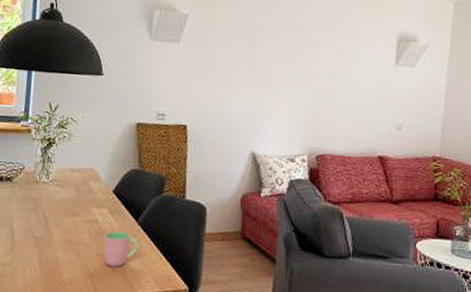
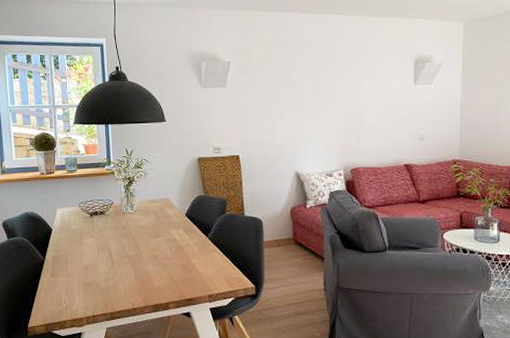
cup: present [103,230,139,268] -> none [182,246,211,275]

